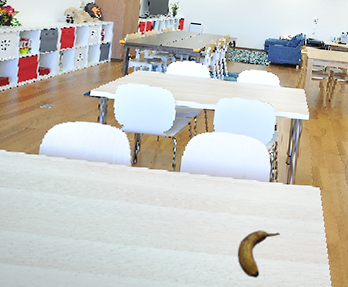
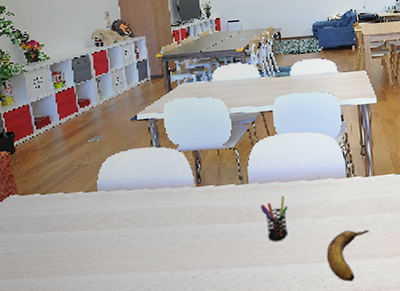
pen holder: none [186,188,212,230] -> present [261,195,288,242]

